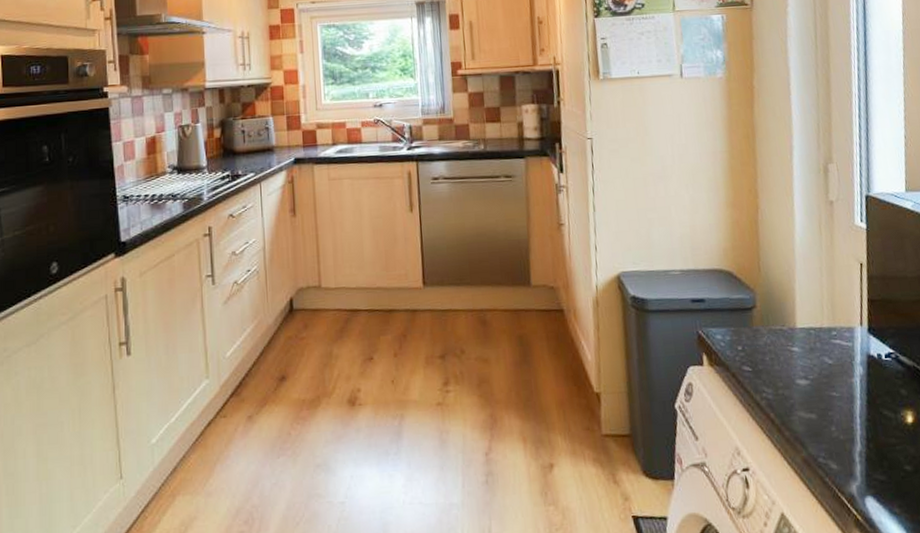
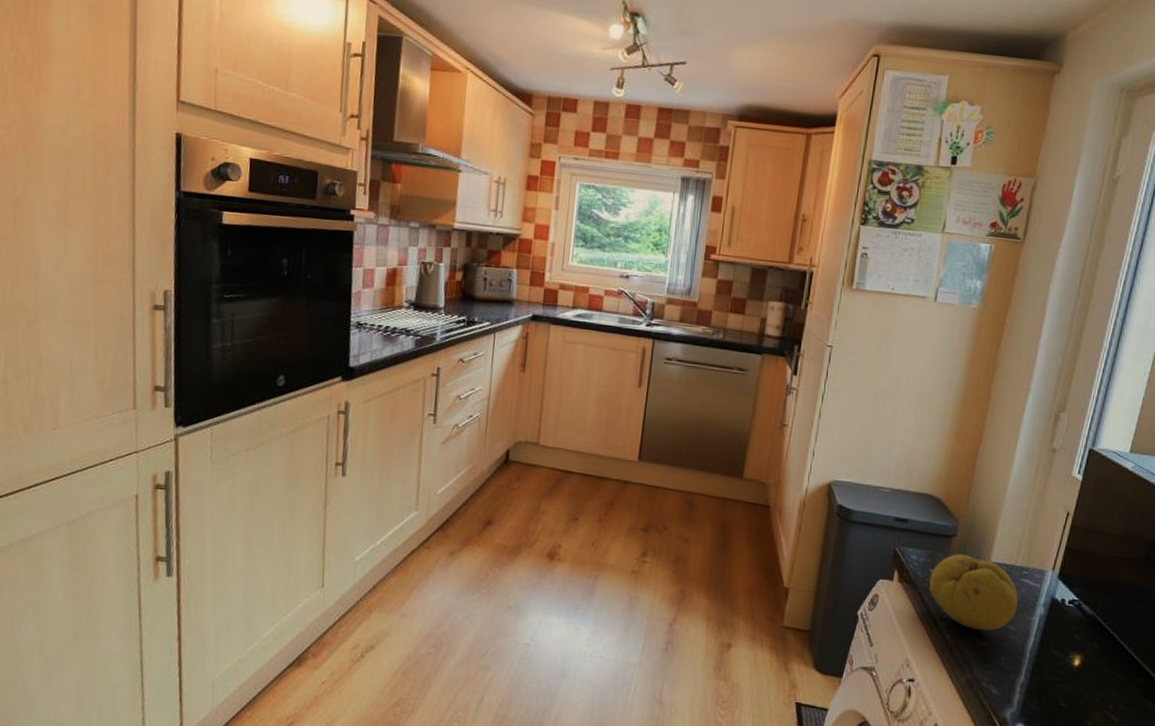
fruit: none [739,325,836,403] -> present [929,554,1018,631]

